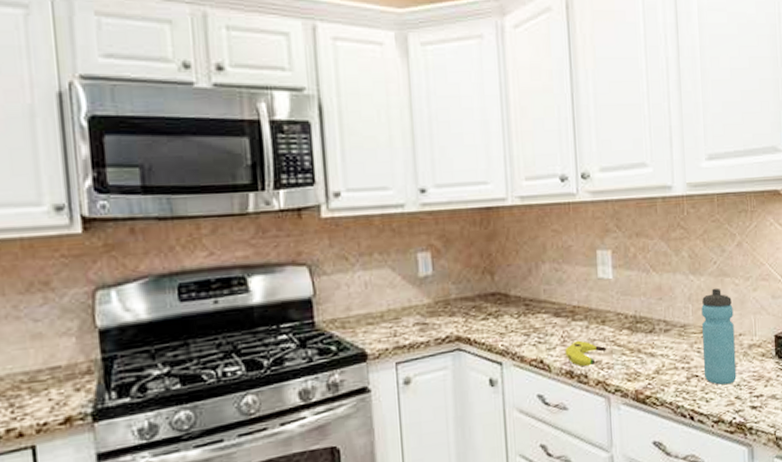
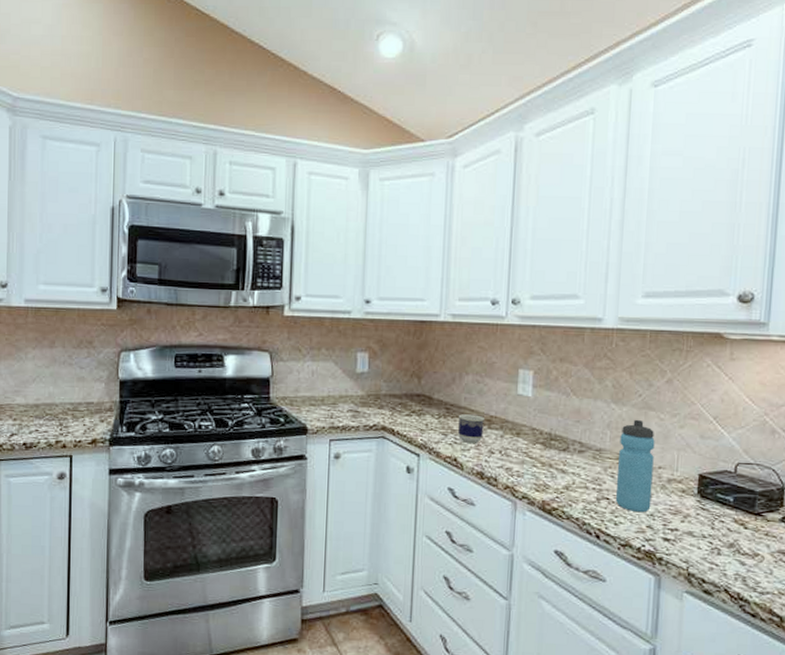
cup: none [539,307,568,342] -> present [458,414,484,444]
banana: present [565,340,606,367] -> none [478,446,518,471]

